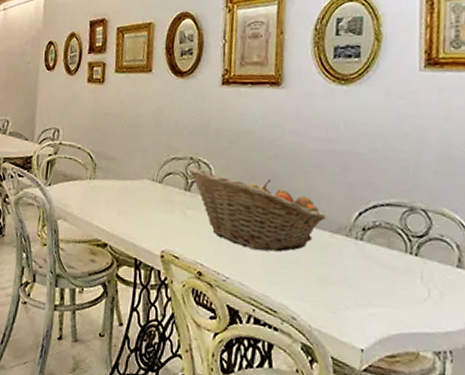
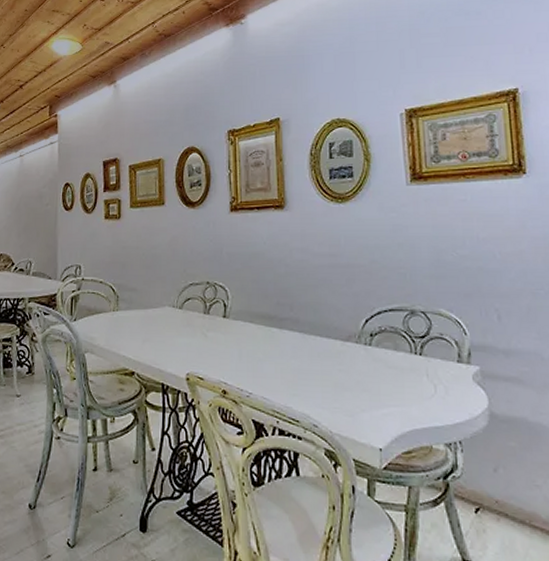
fruit basket: present [188,167,327,252] -> none [206,291,337,365]

